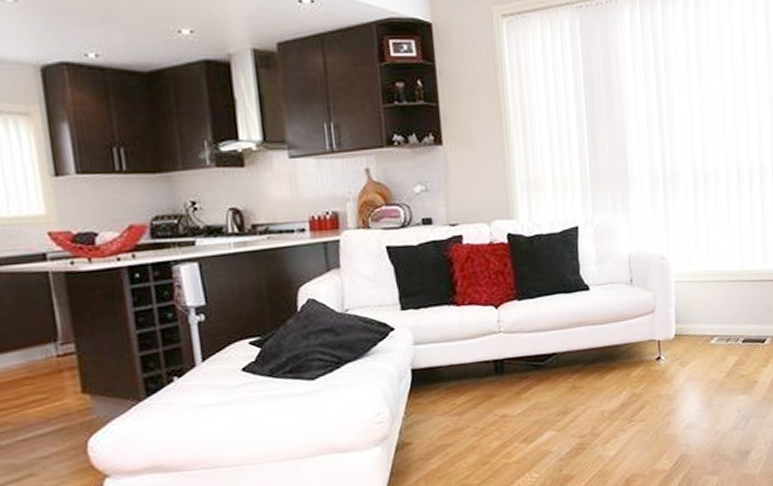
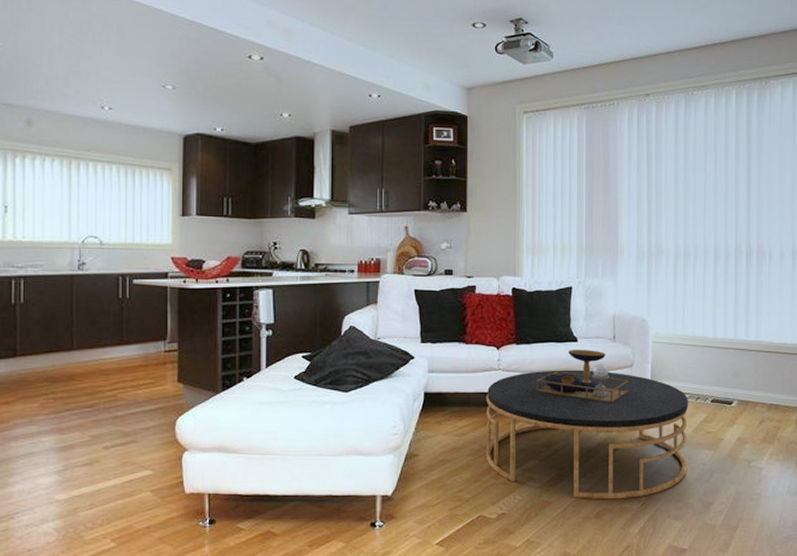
coffee table: none [487,298,722,467] -> present [486,350,688,500]

